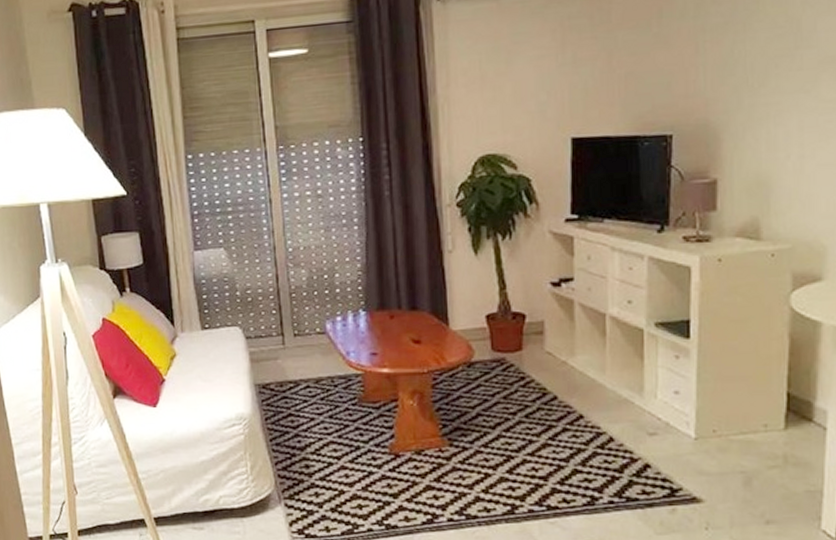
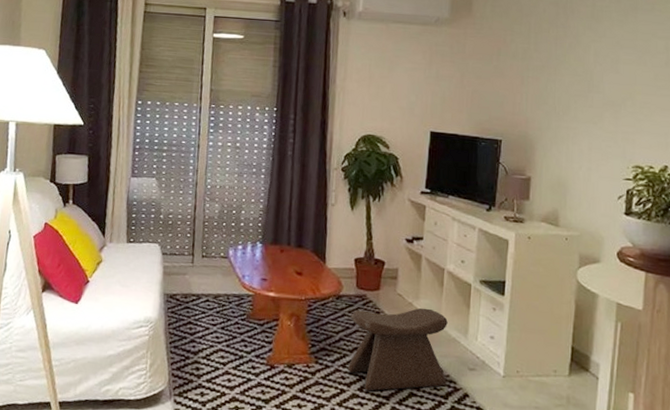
stool: none [488,365,621,472] -> present [348,307,448,391]

